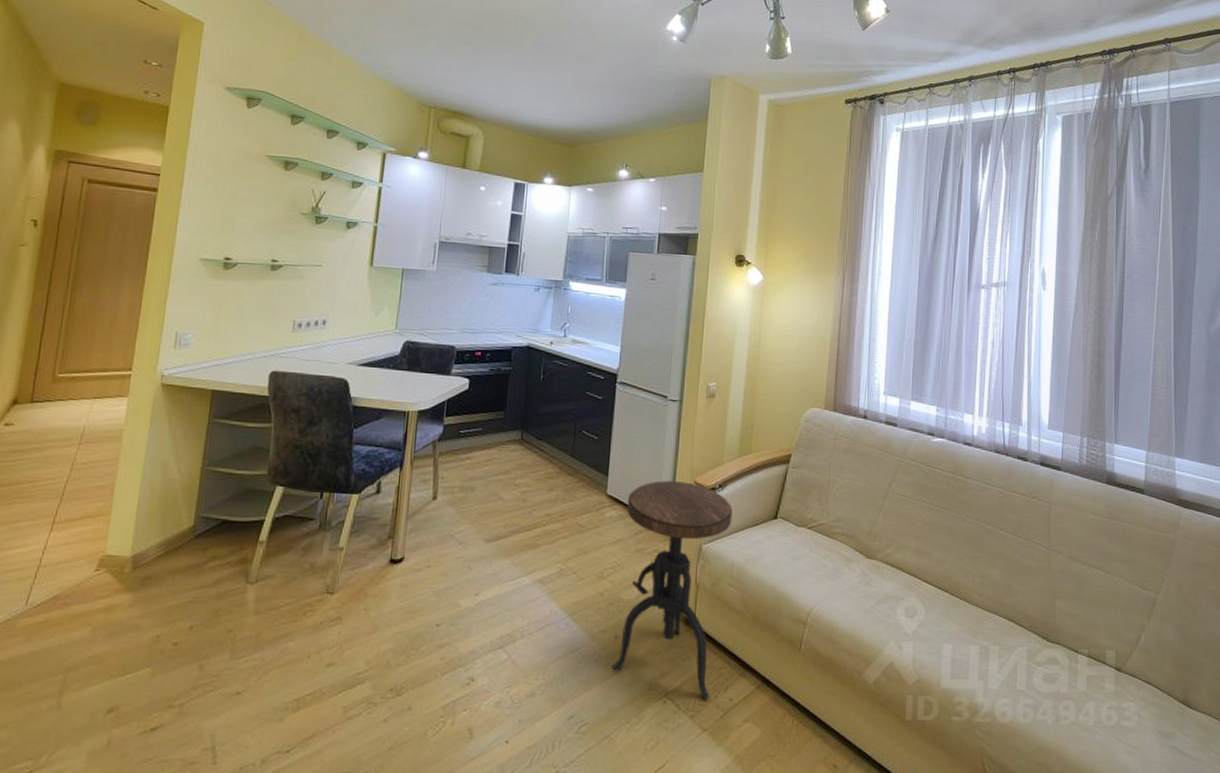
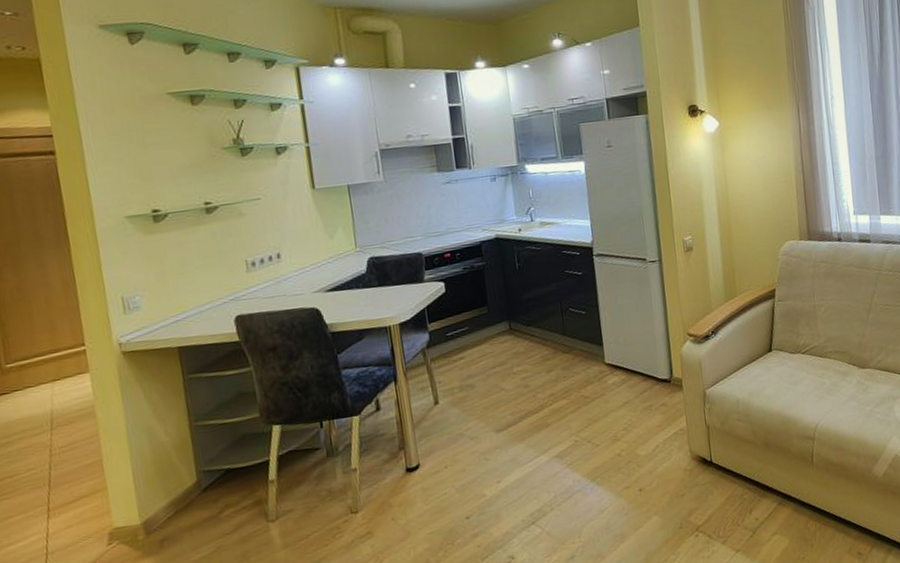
side table: present [612,480,733,699] -> none [626,335,737,524]

